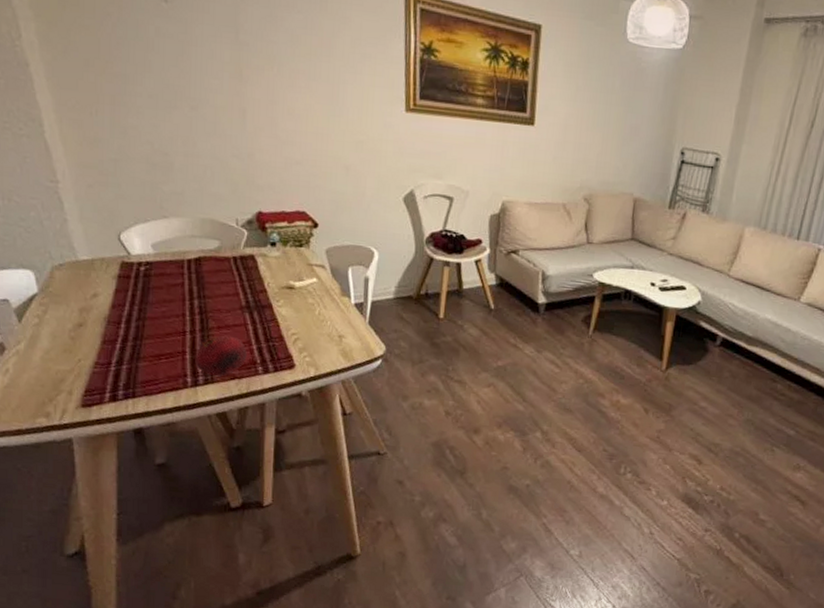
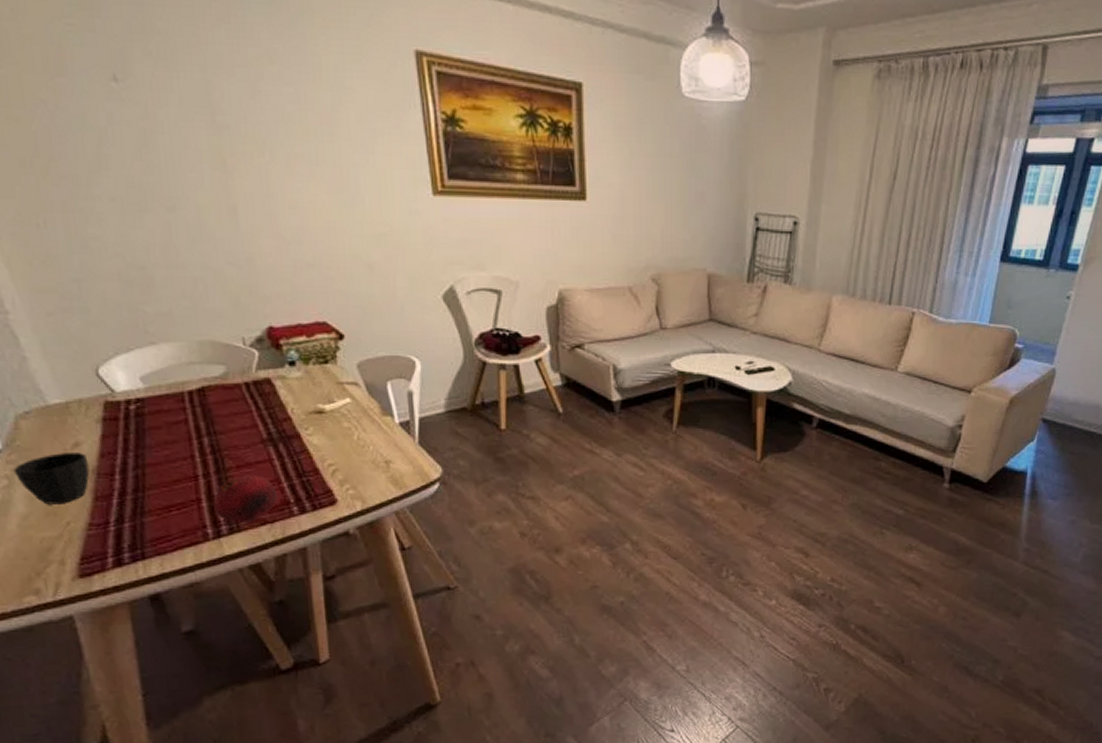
cup: none [44,301,102,344] -> present [13,453,90,505]

